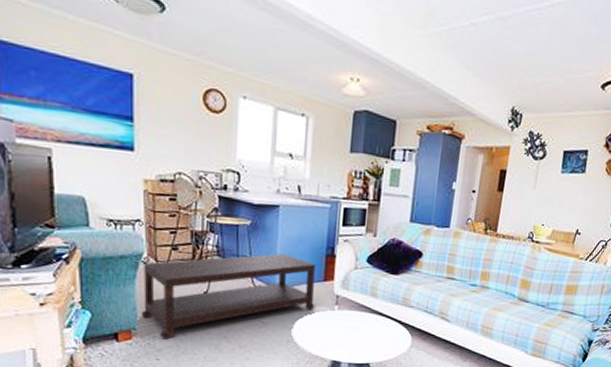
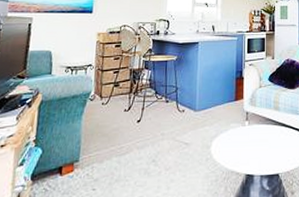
coffee table: present [141,254,315,340] -> none [83,81,229,169]

